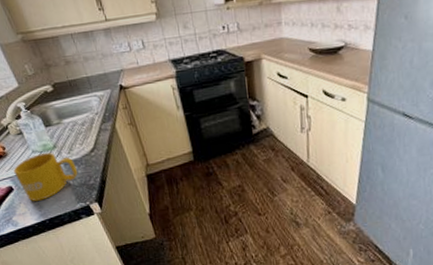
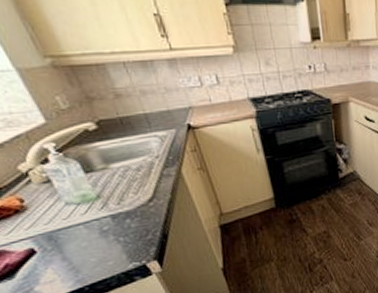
mug: present [13,152,78,202] -> none [36,203,131,266]

